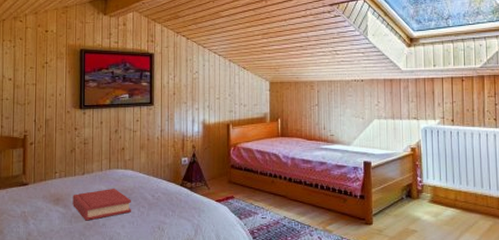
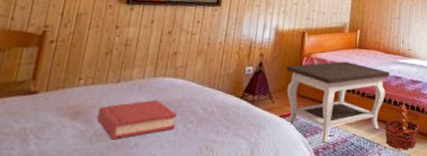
side table: none [217,149,313,224] -> present [286,61,389,143]
basket: none [314,188,350,230] -> present [384,104,421,149]

